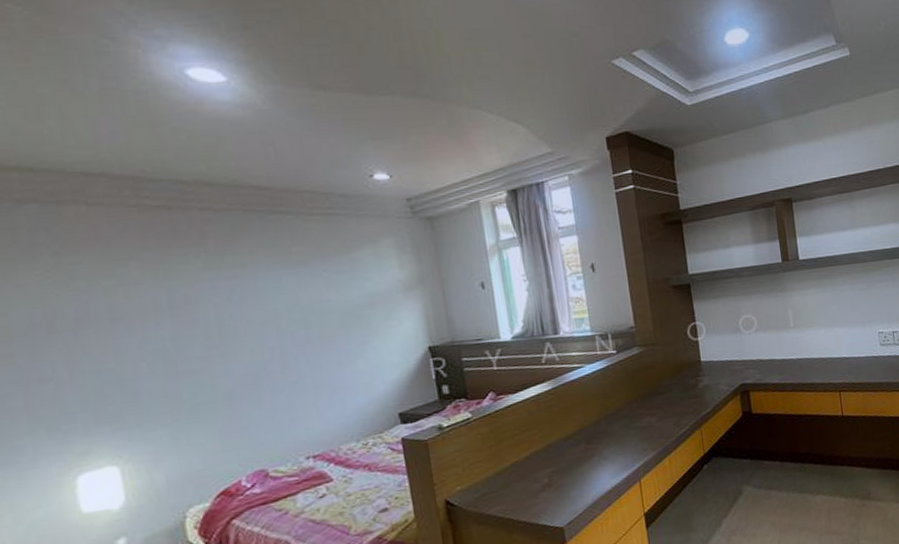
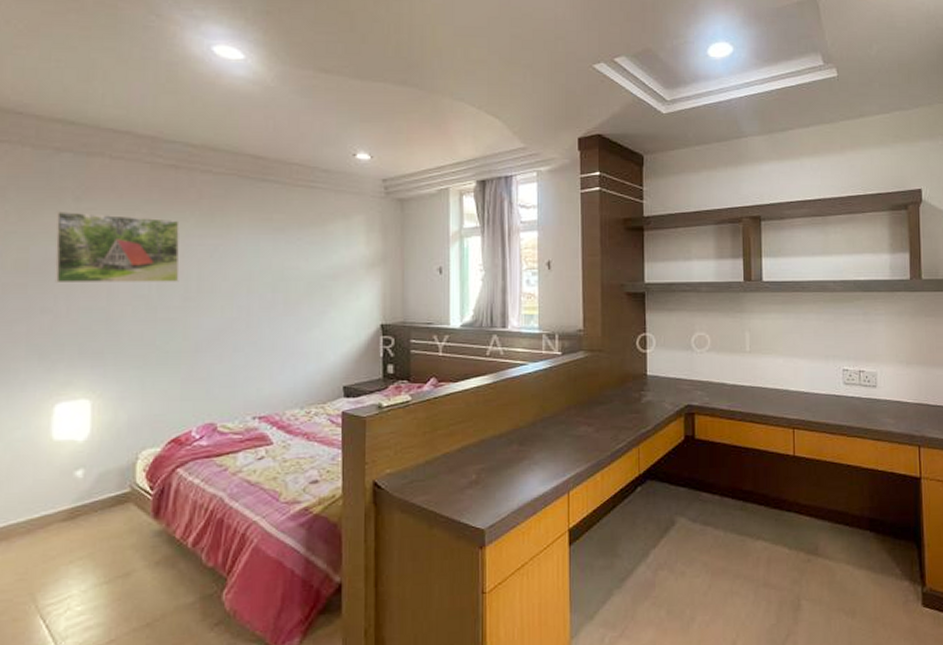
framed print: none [32,265,197,349] -> present [55,212,180,284]

